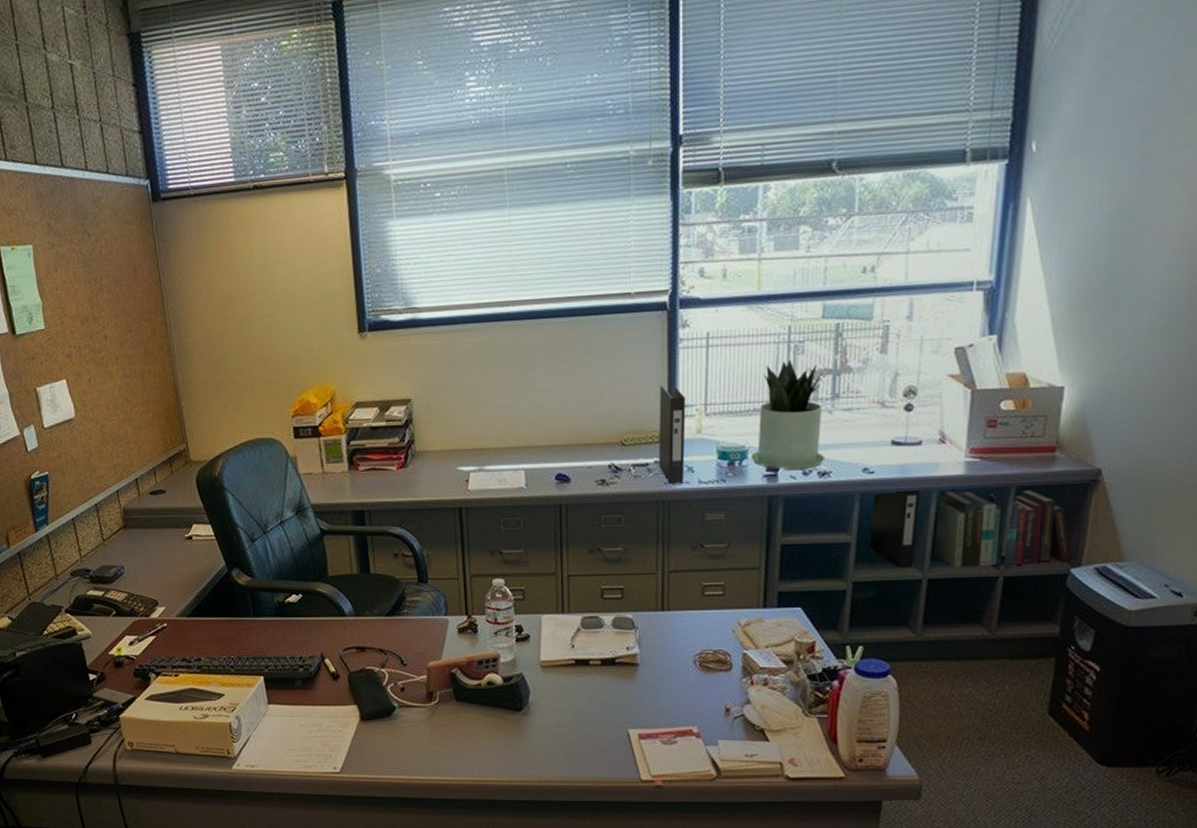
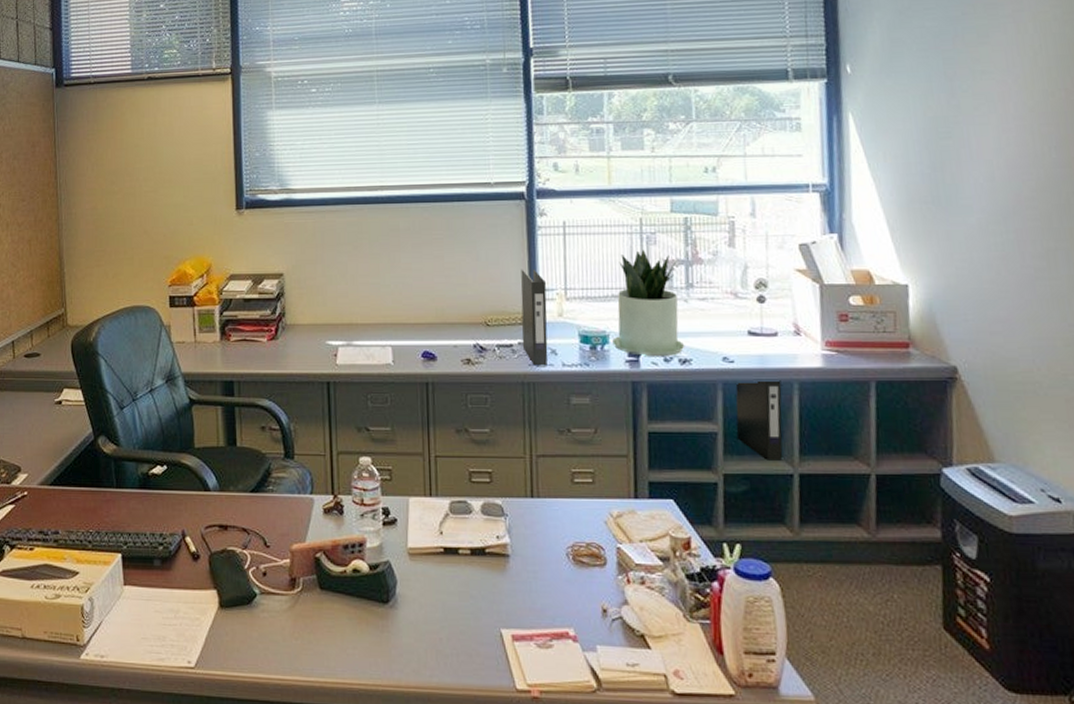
books: present [934,490,1072,568] -> none [799,383,942,463]

